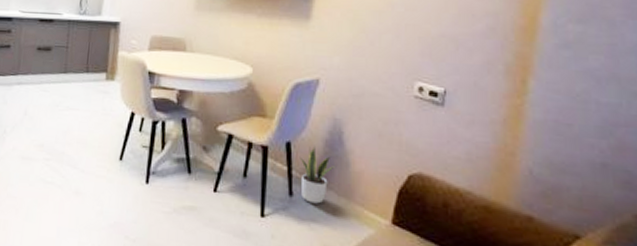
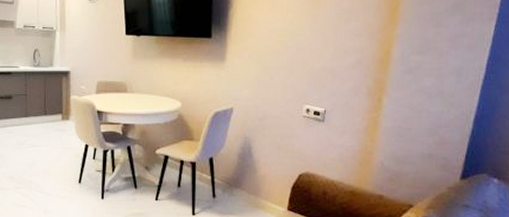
potted plant: present [299,146,335,204] -> none [220,159,246,201]

